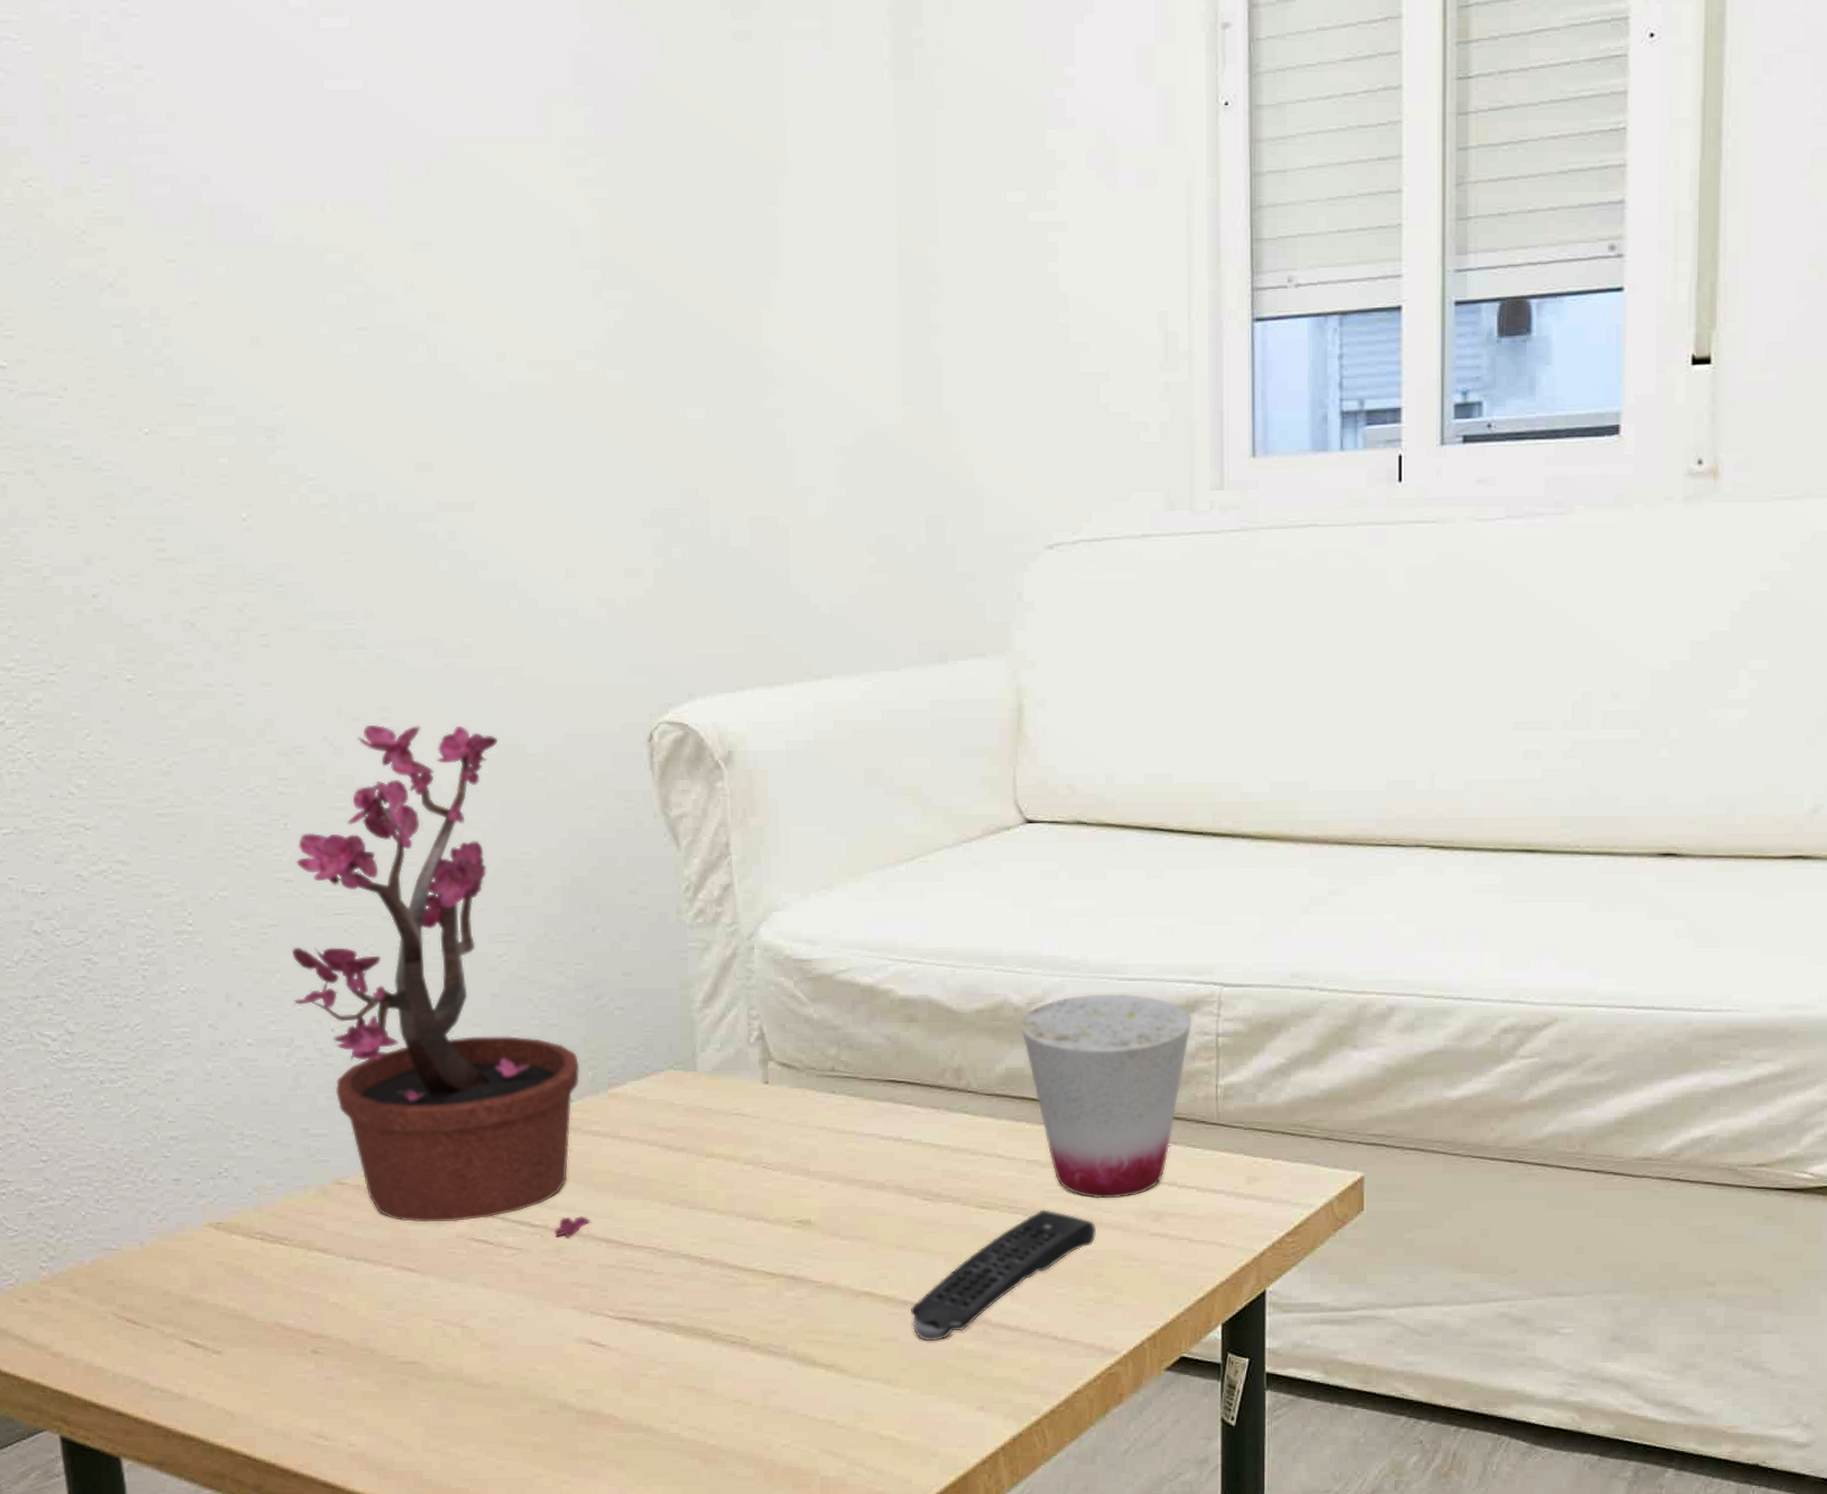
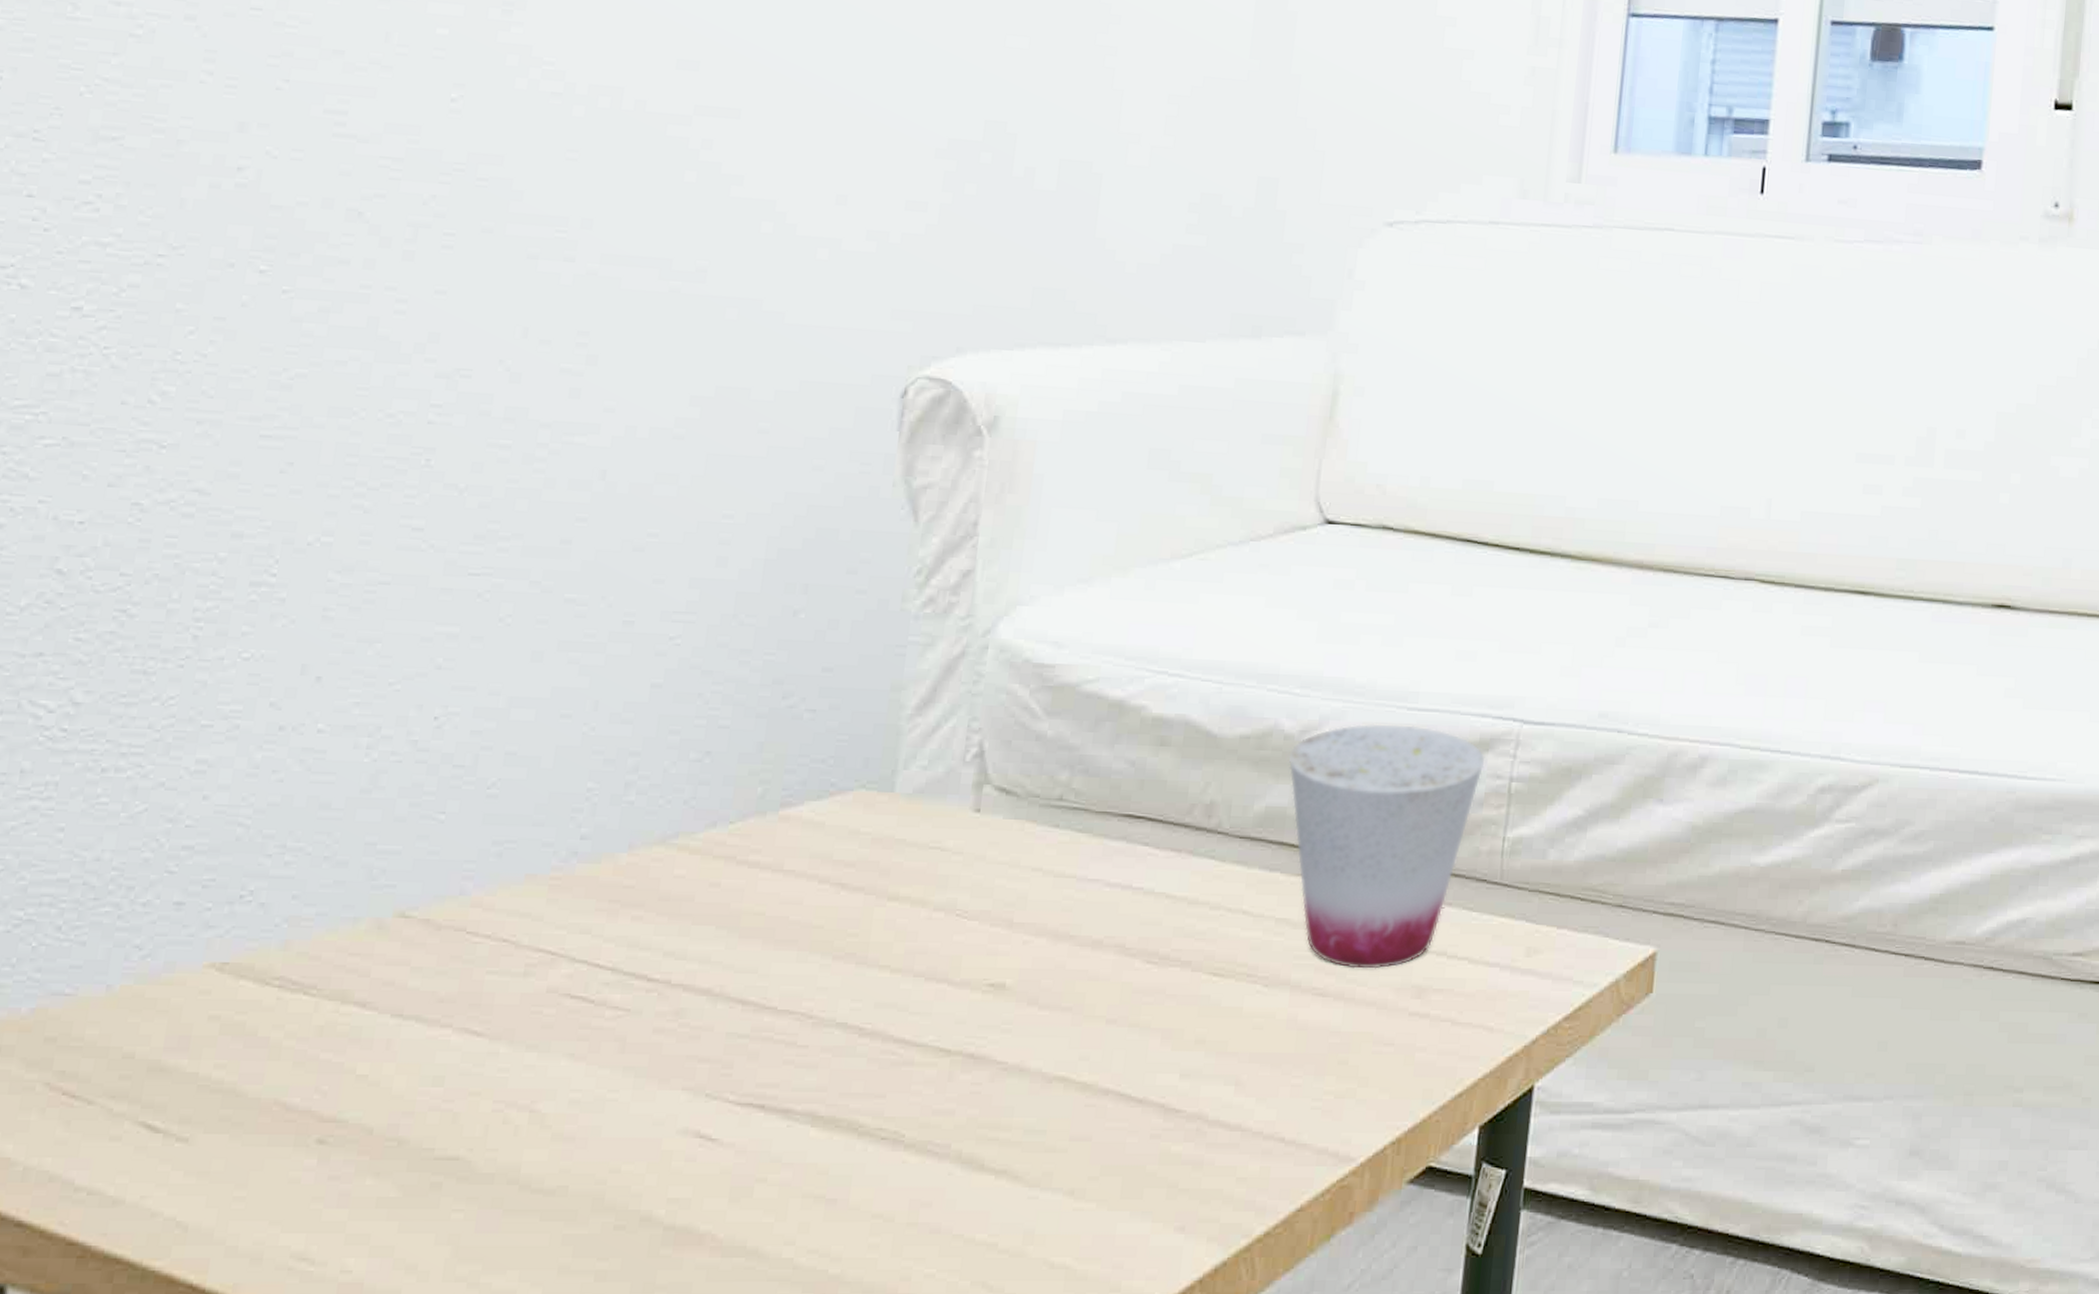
potted plant: present [292,724,592,1239] -> none [392,349,749,999]
remote control: present [911,1210,1097,1341] -> none [1111,980,1347,1141]

